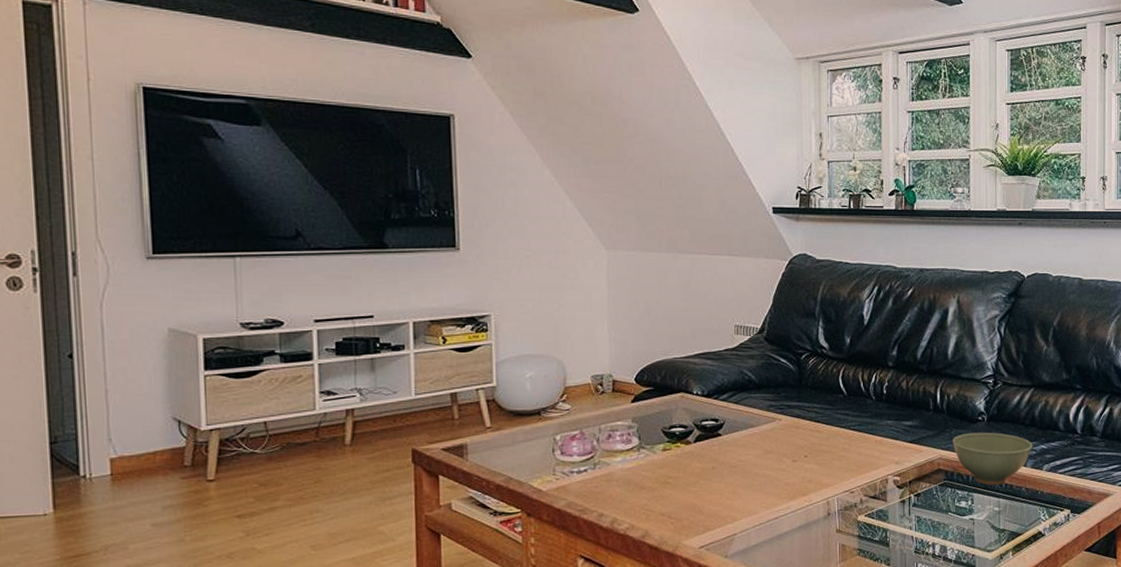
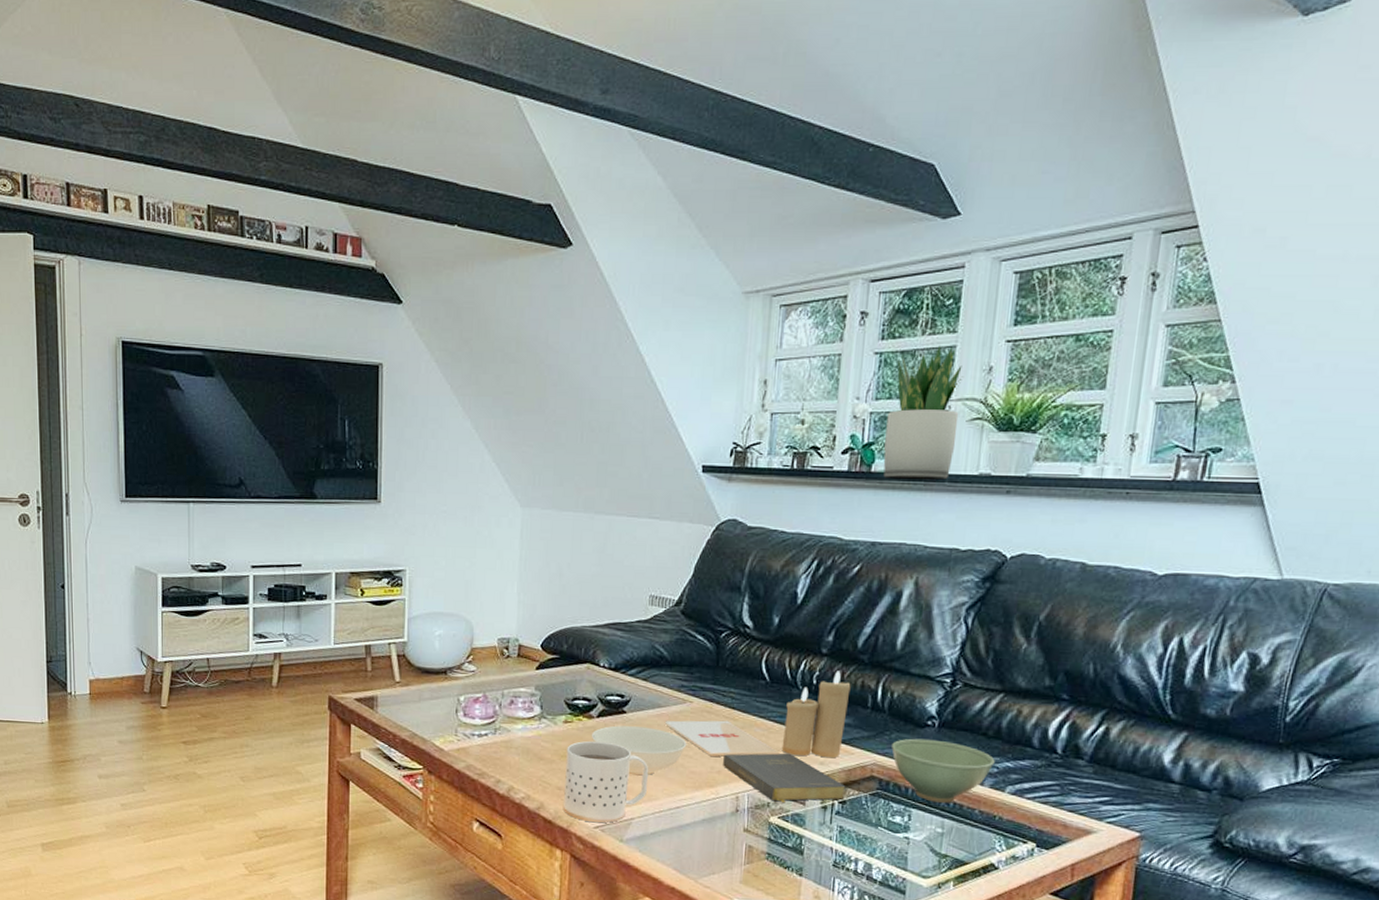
mug: none [667,464,747,544] -> present [562,740,649,823]
bowl: none [689,447,779,493] -> present [591,725,687,776]
magazine: none [757,433,862,467] -> present [664,720,781,757]
book: none [813,457,919,502] -> present [723,753,846,803]
candle: none [862,380,915,459] -> present [781,671,851,759]
planter: none [922,107,978,216] -> present [883,346,964,481]

